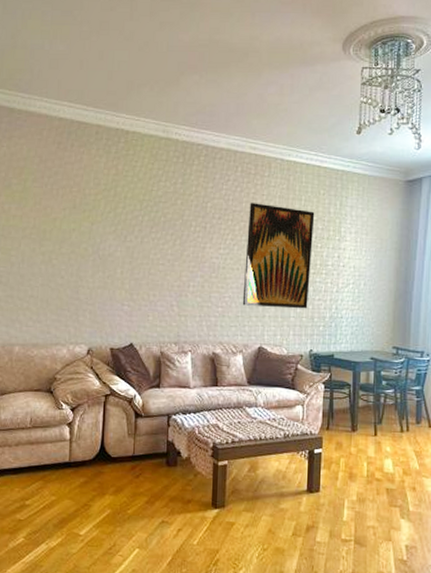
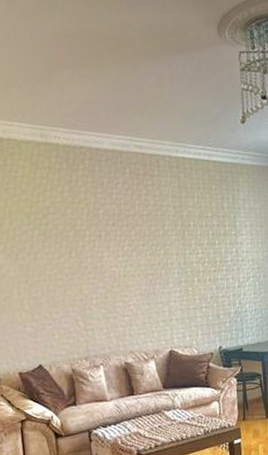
wall art: present [242,203,315,309] -> none [142,205,213,312]

